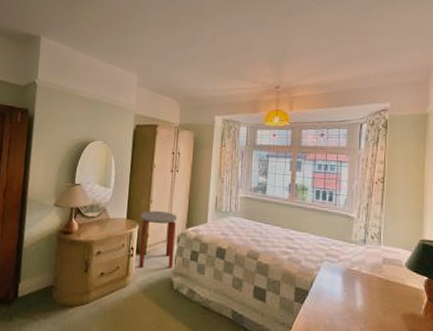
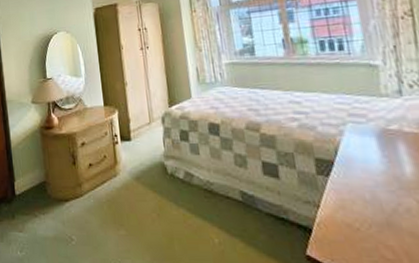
side table: present [139,211,178,269] -> none [117,92,163,155]

